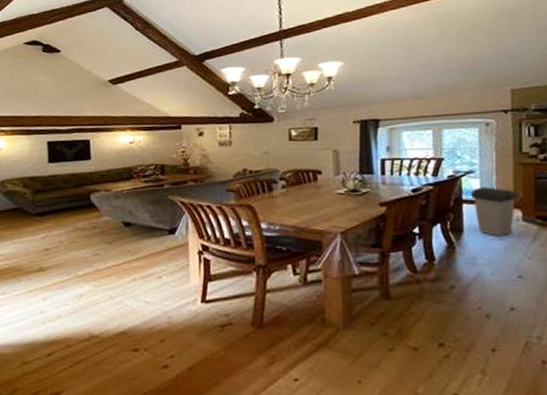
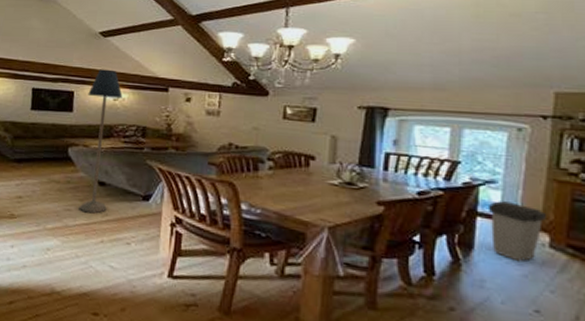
floor lamp: none [104,114,138,255] -> present [79,69,123,214]

